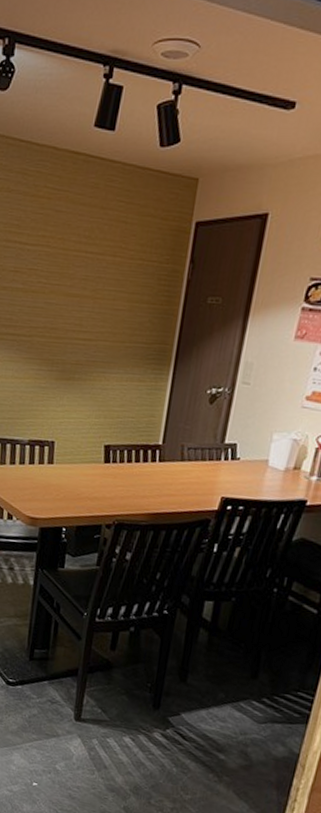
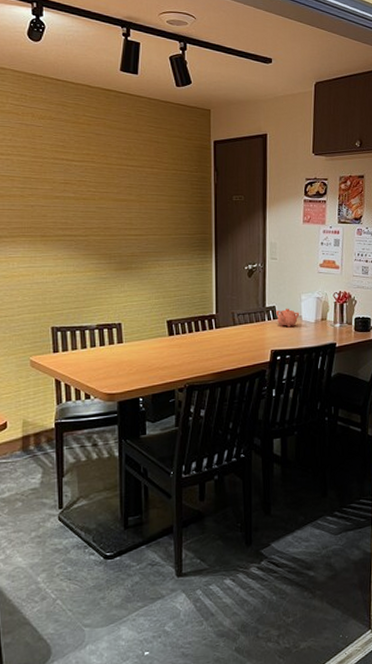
teapot: none [236,448,267,473] -> present [276,308,300,328]

